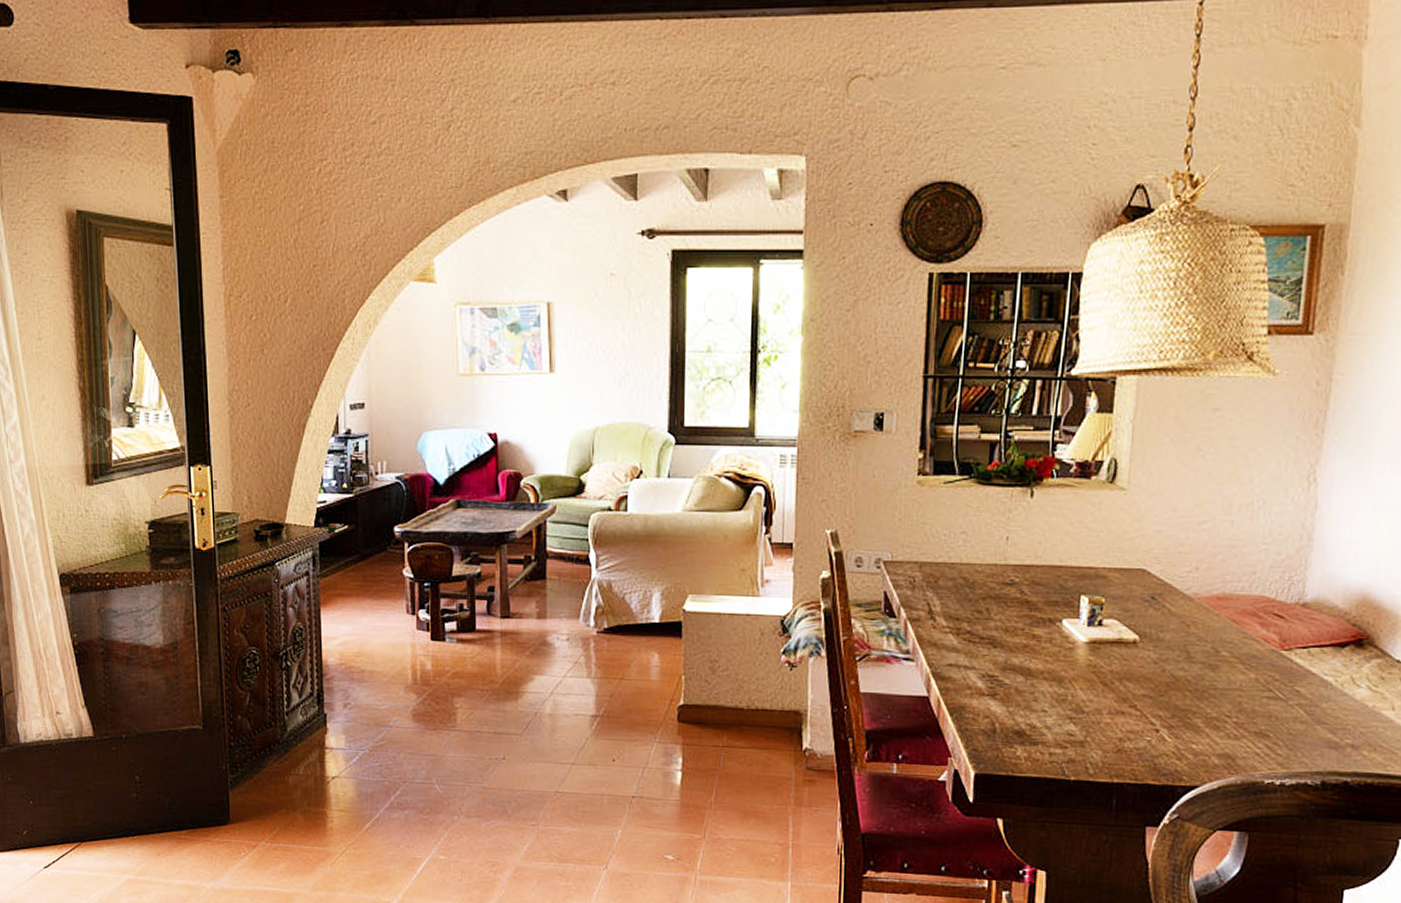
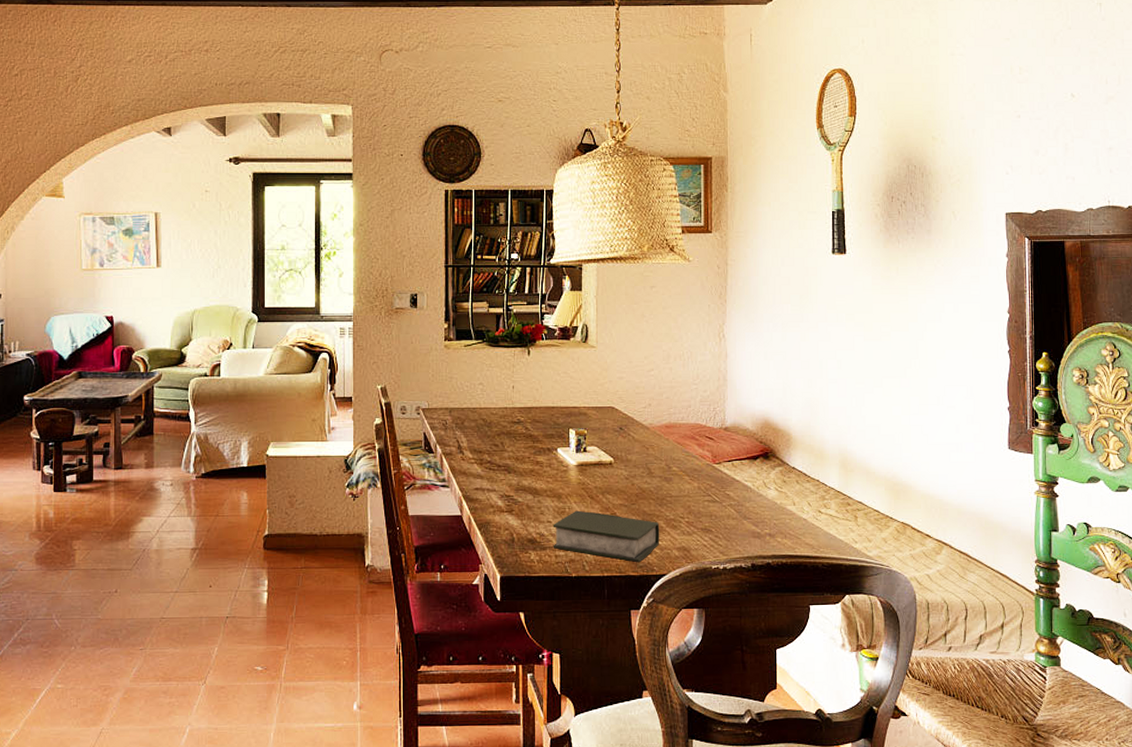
book: none [1047,699,1196,770] -> present [552,510,660,563]

